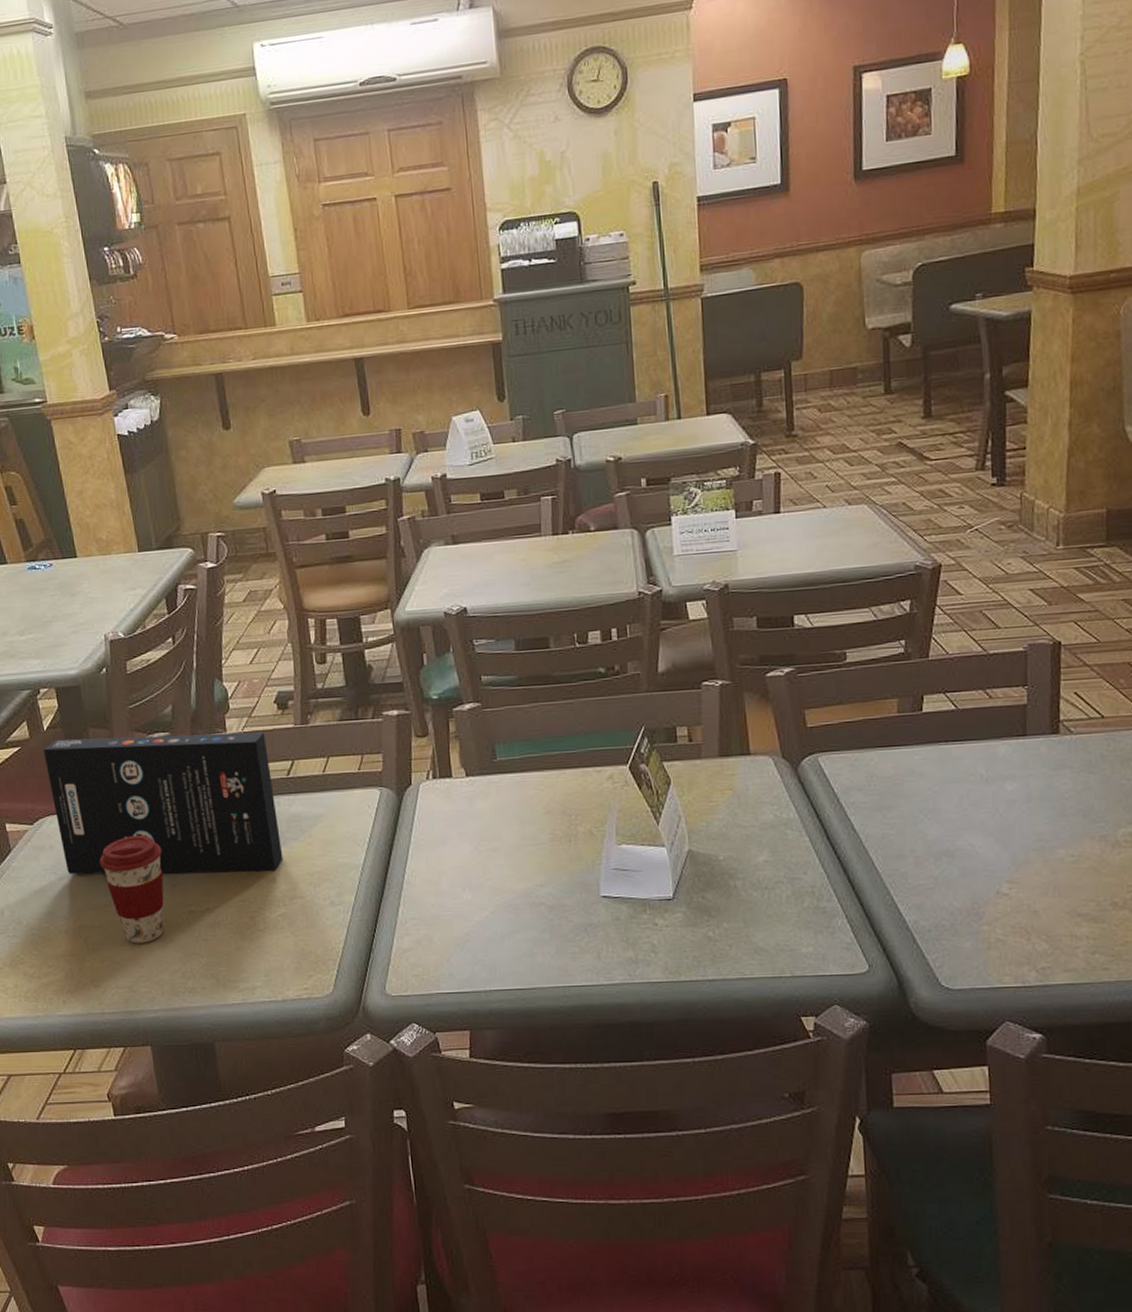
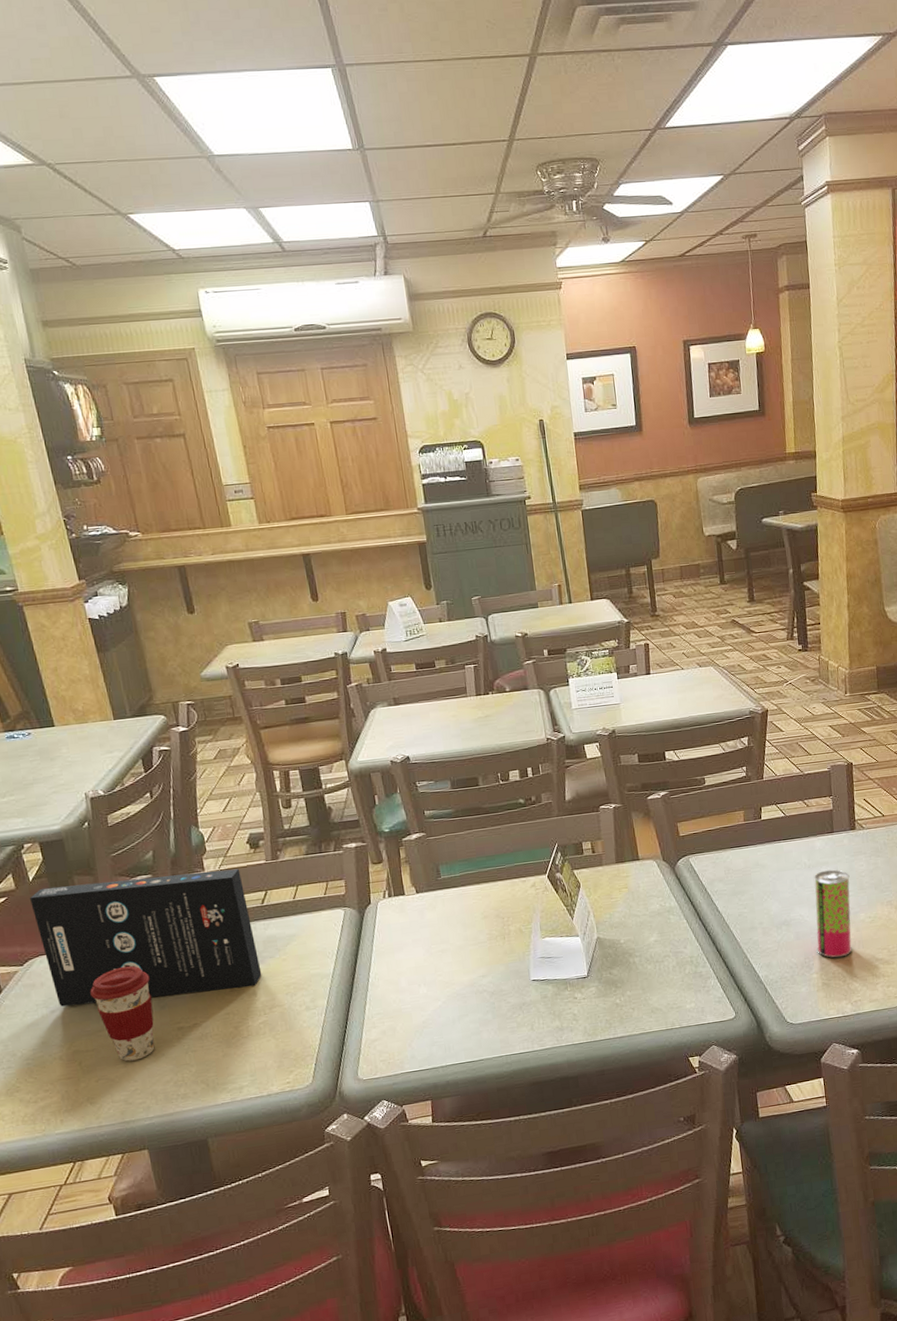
beverage can: none [990,786,1046,907] -> present [814,869,852,958]

